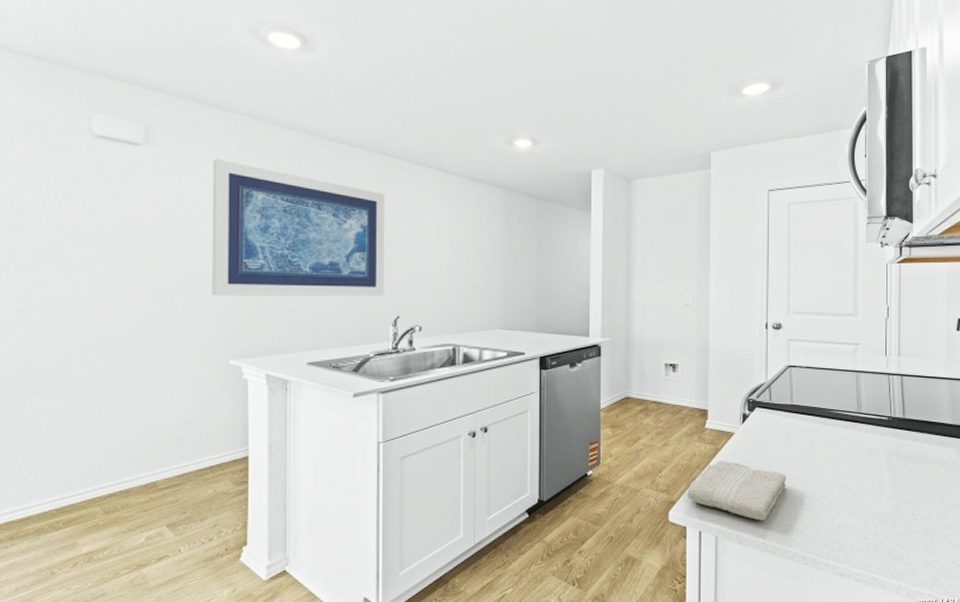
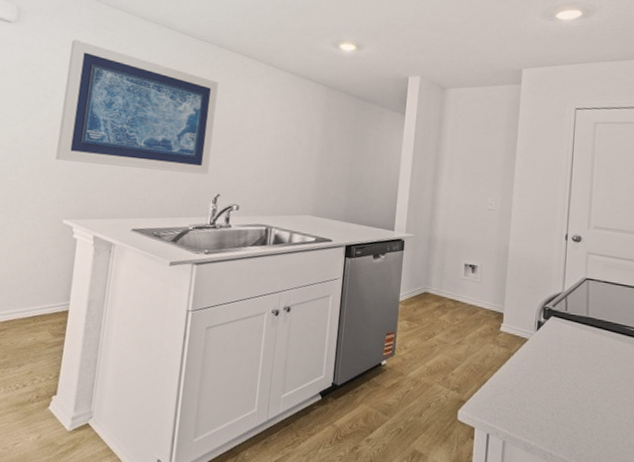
washcloth: present [687,460,787,521] -> none [477,364,579,431]

